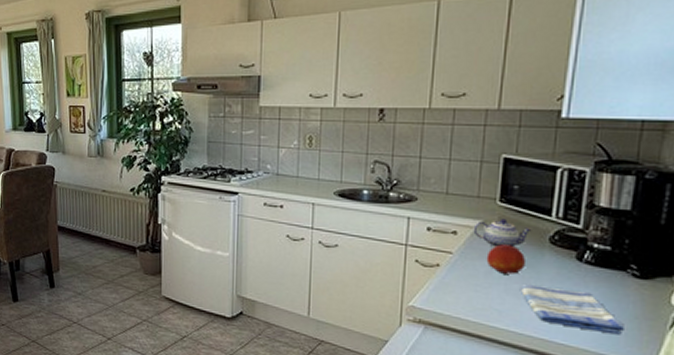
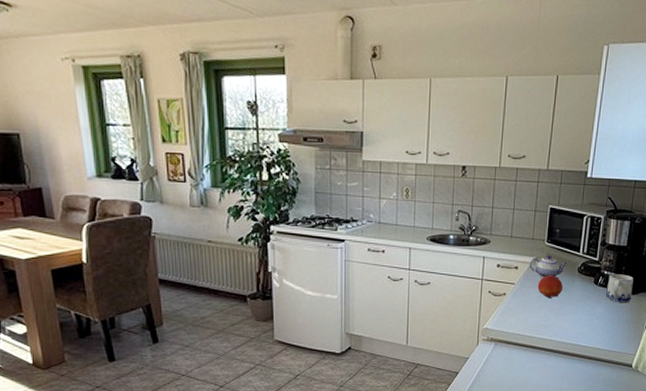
dish towel: present [519,285,624,335] -> none [559,305,621,335]
mug: none [597,248,645,290] -> present [606,274,634,303]

